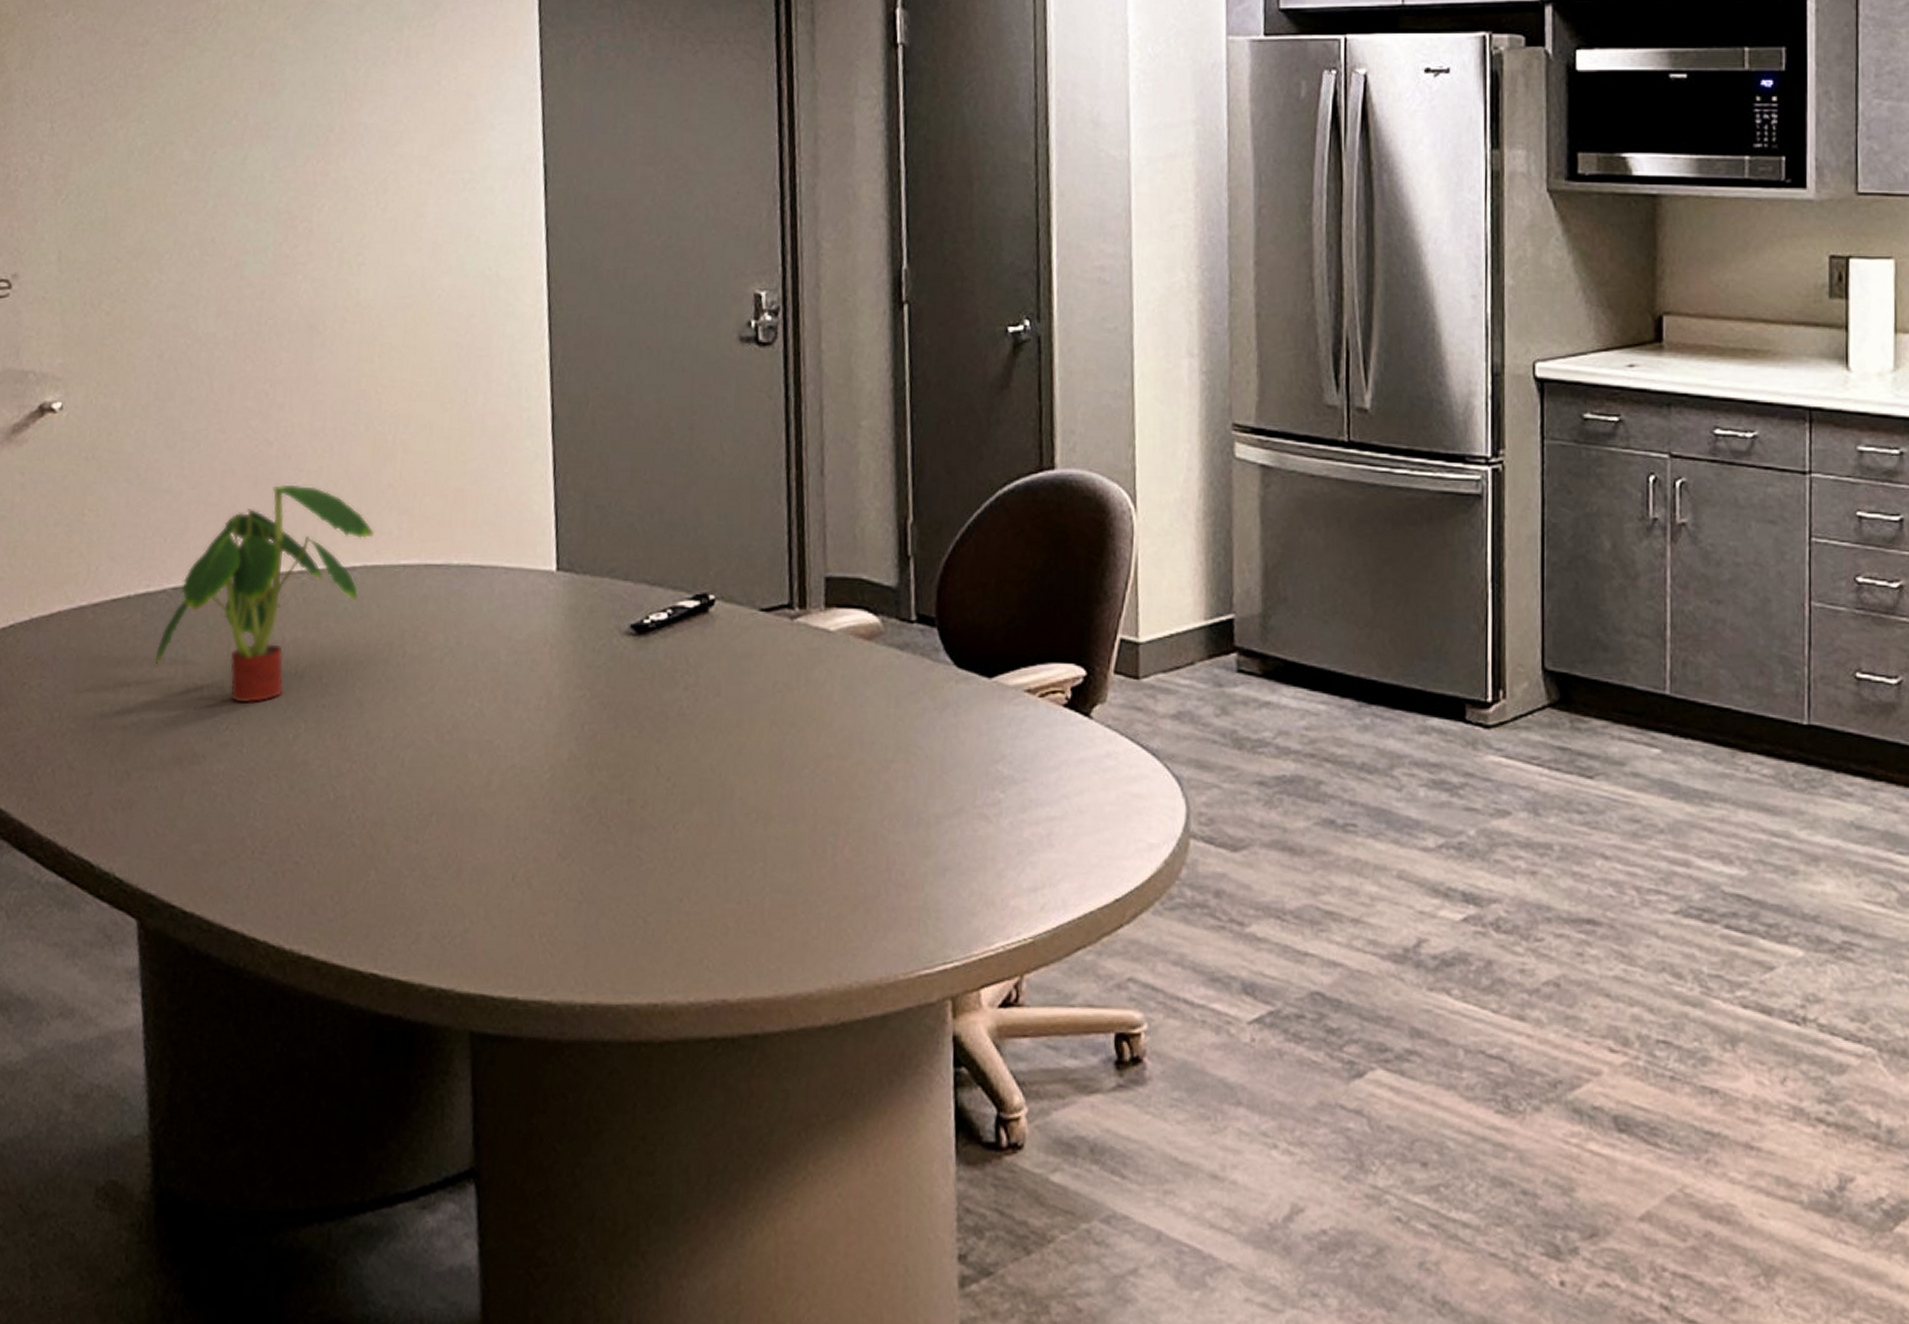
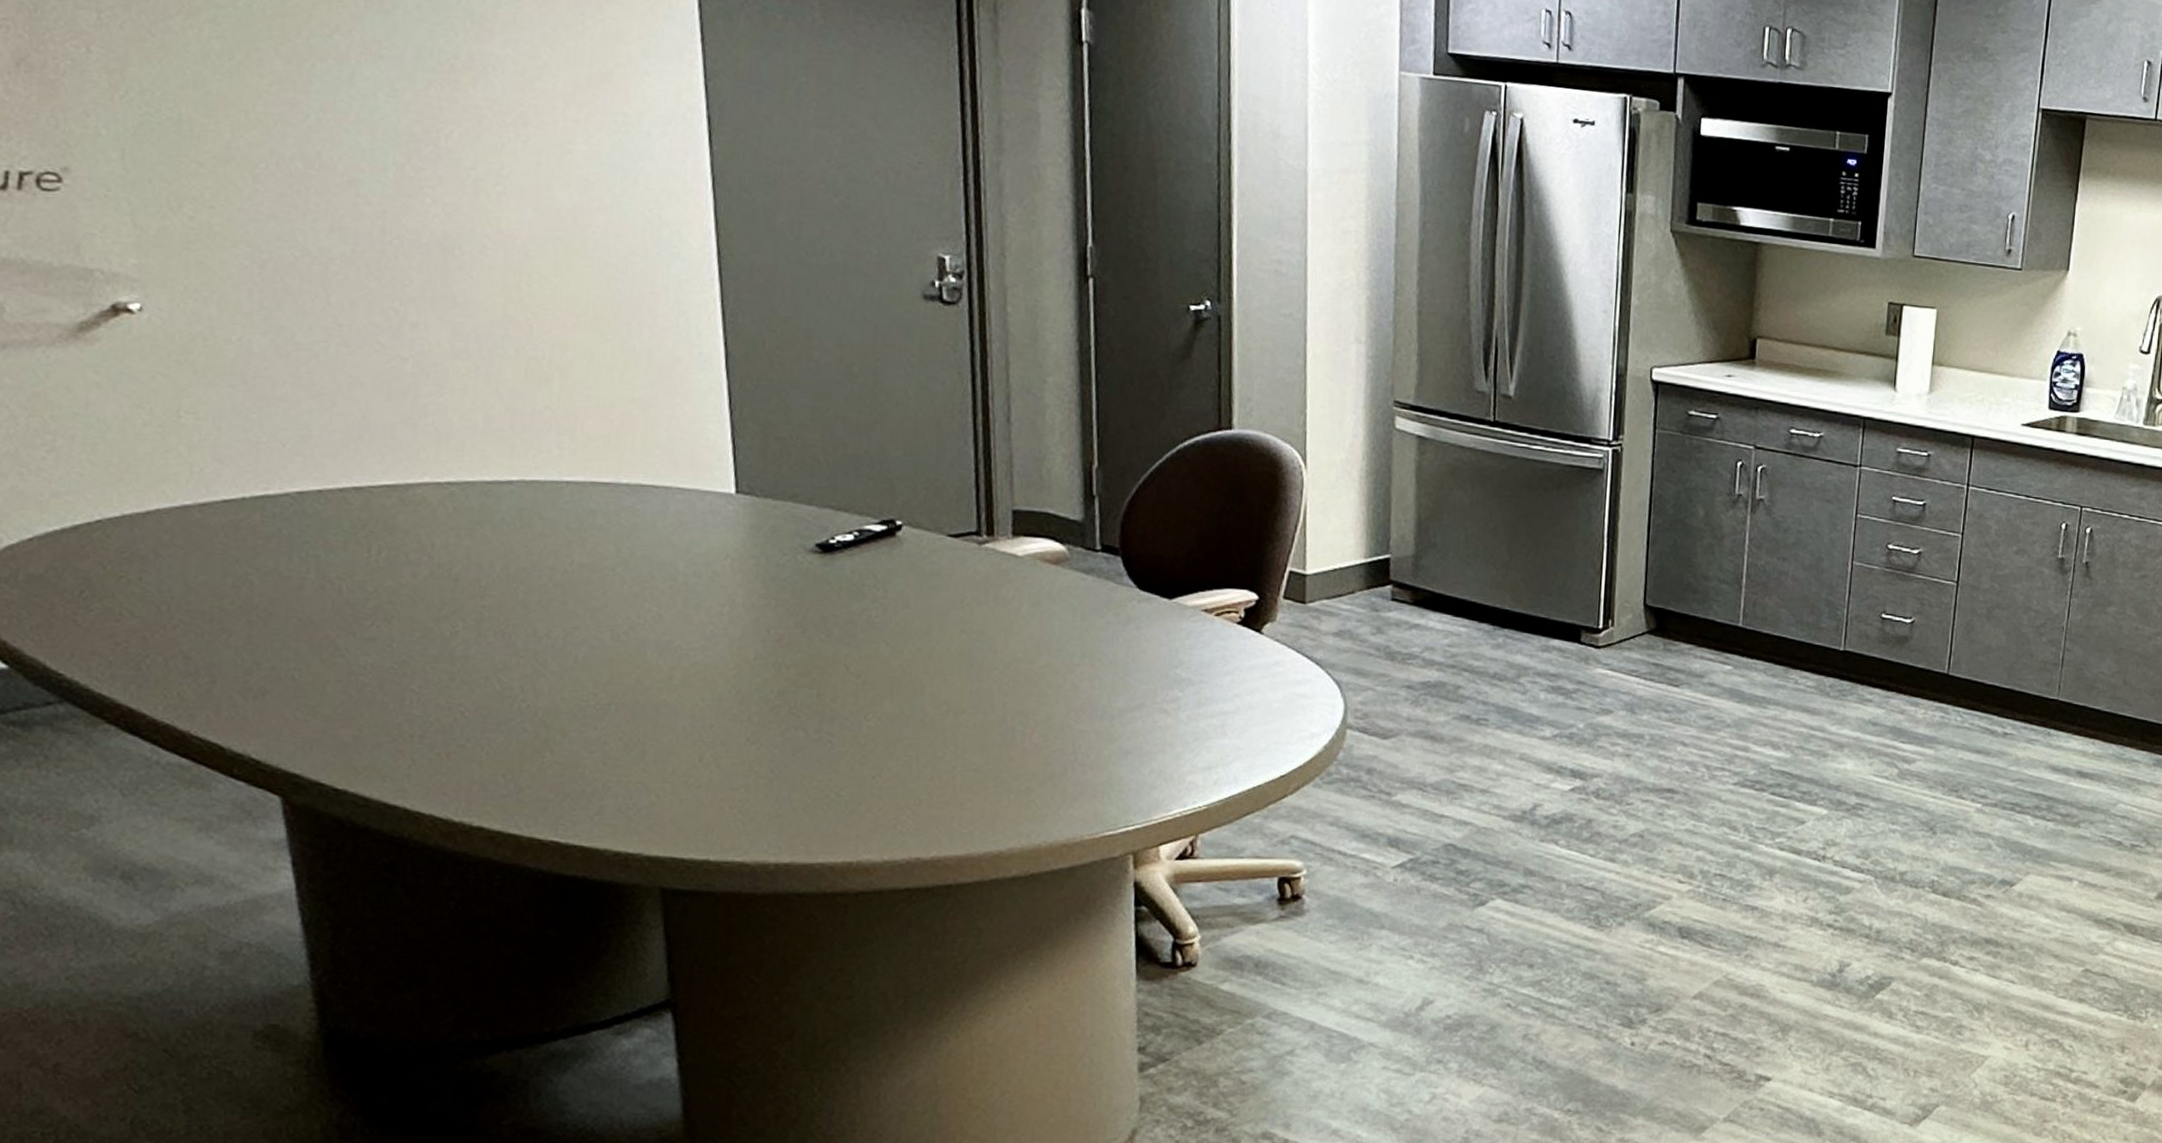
plant: present [154,484,374,703] -> none [281,399,532,602]

